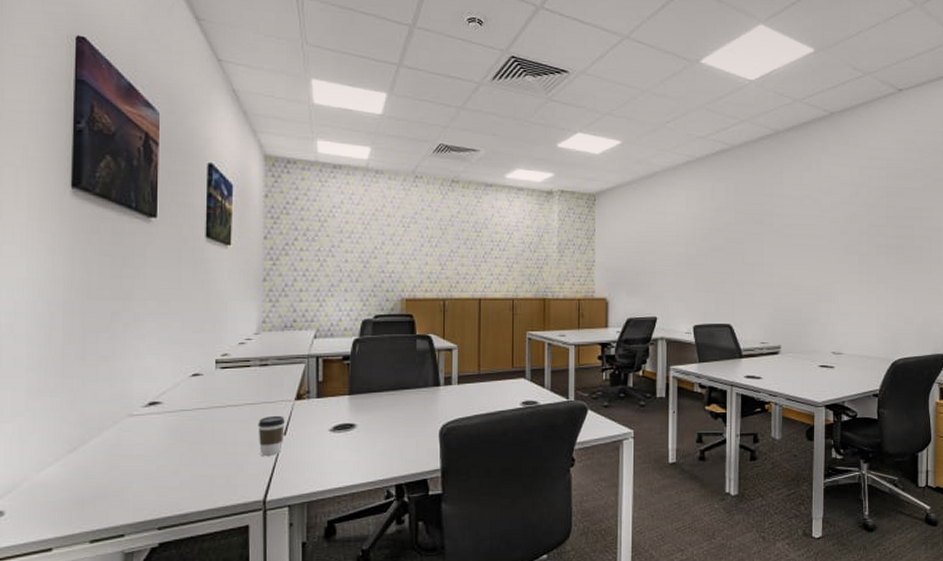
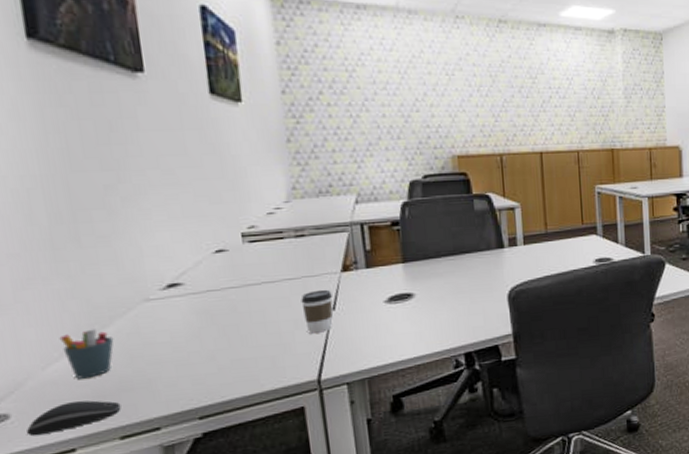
computer mouse: none [15,504,95,534] -> present [25,400,121,436]
pen holder: none [55,439,99,484] -> present [59,329,114,379]

